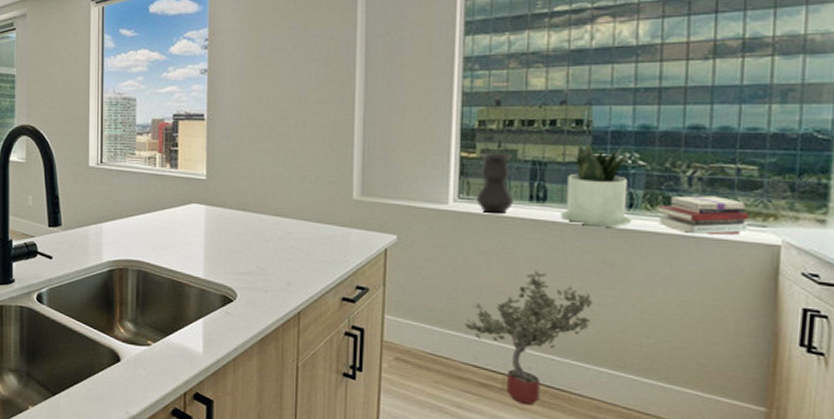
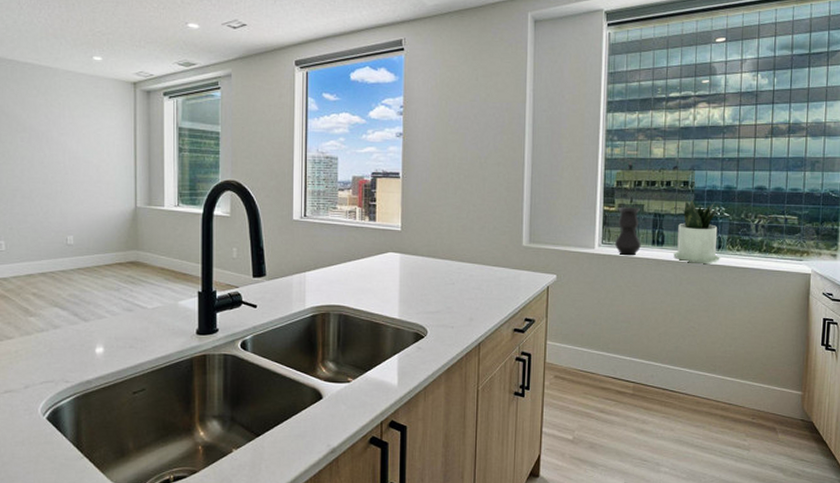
potted tree: present [465,271,593,406] -> none [607,299,694,406]
books: present [655,195,749,235] -> none [735,238,792,267]

